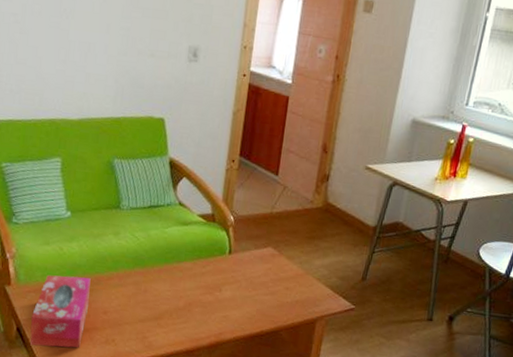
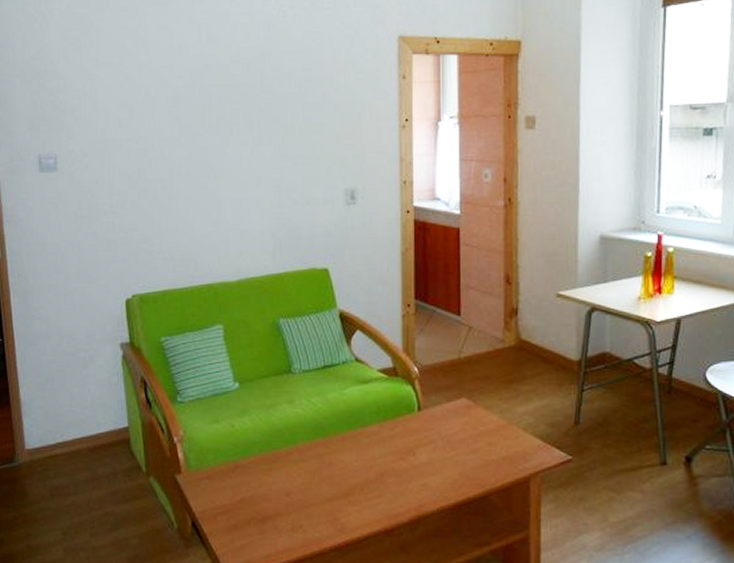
tissue box: present [30,274,91,348] -> none [207,455,269,542]

